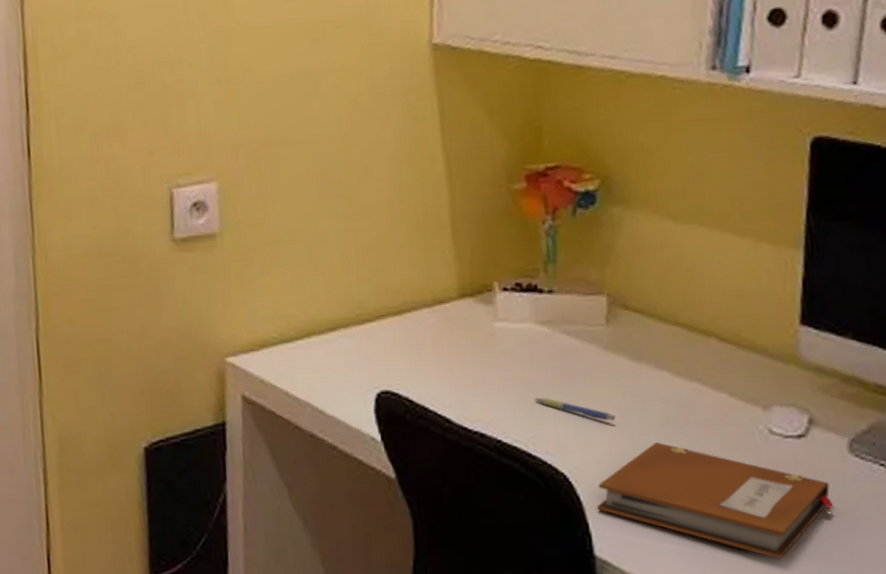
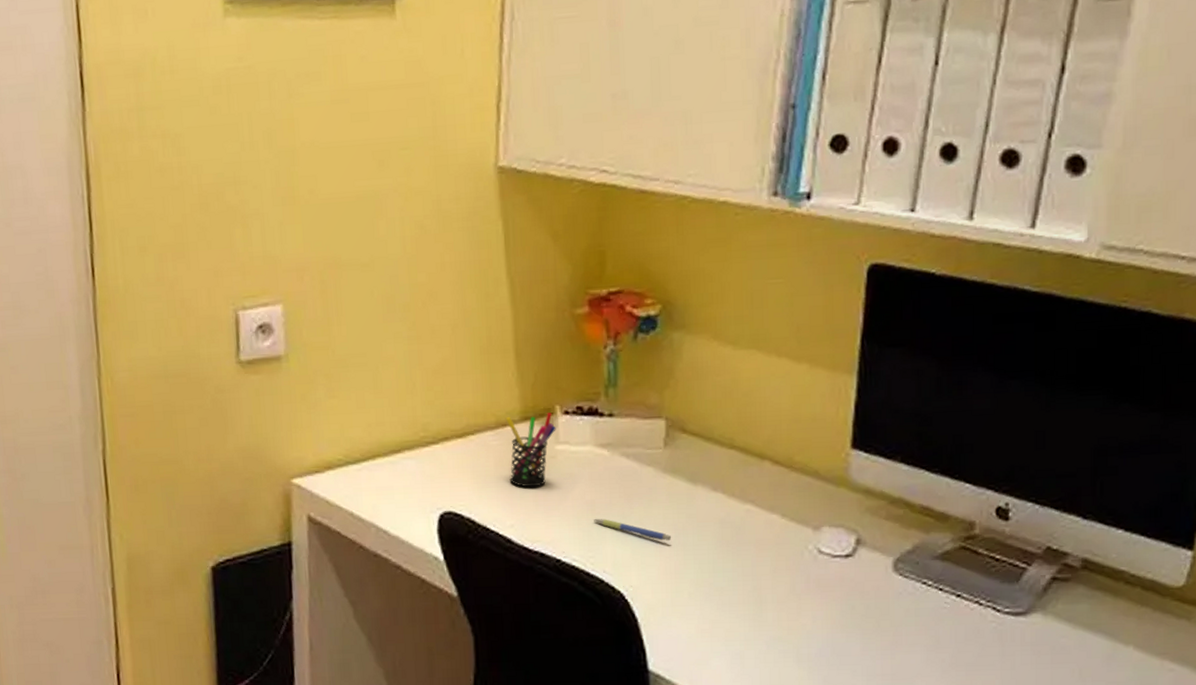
pen holder: none [443,289,495,366] -> present [506,413,556,488]
notebook: present [597,442,834,560] -> none [651,562,878,673]

